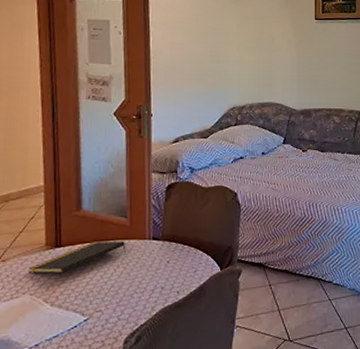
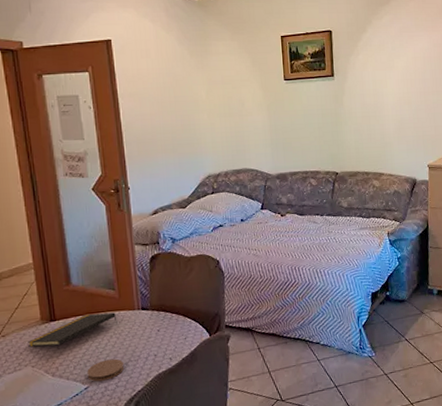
coaster: none [88,289,129,314] -> present [87,358,125,382]

